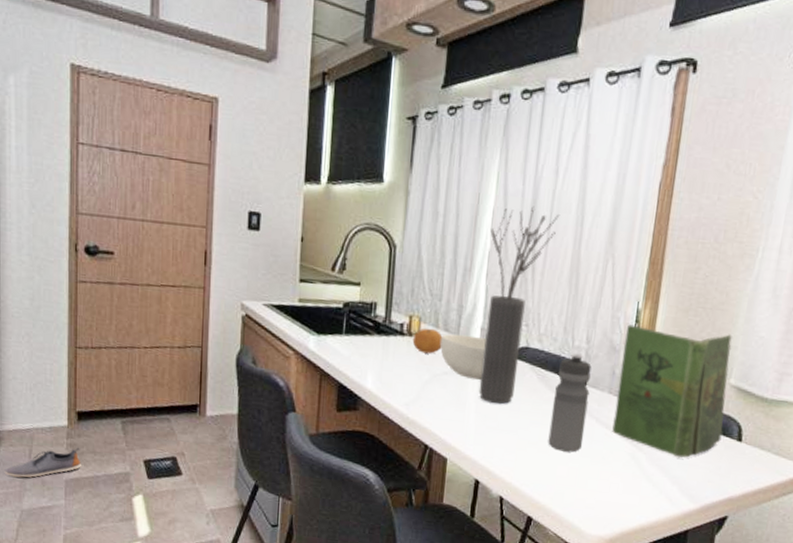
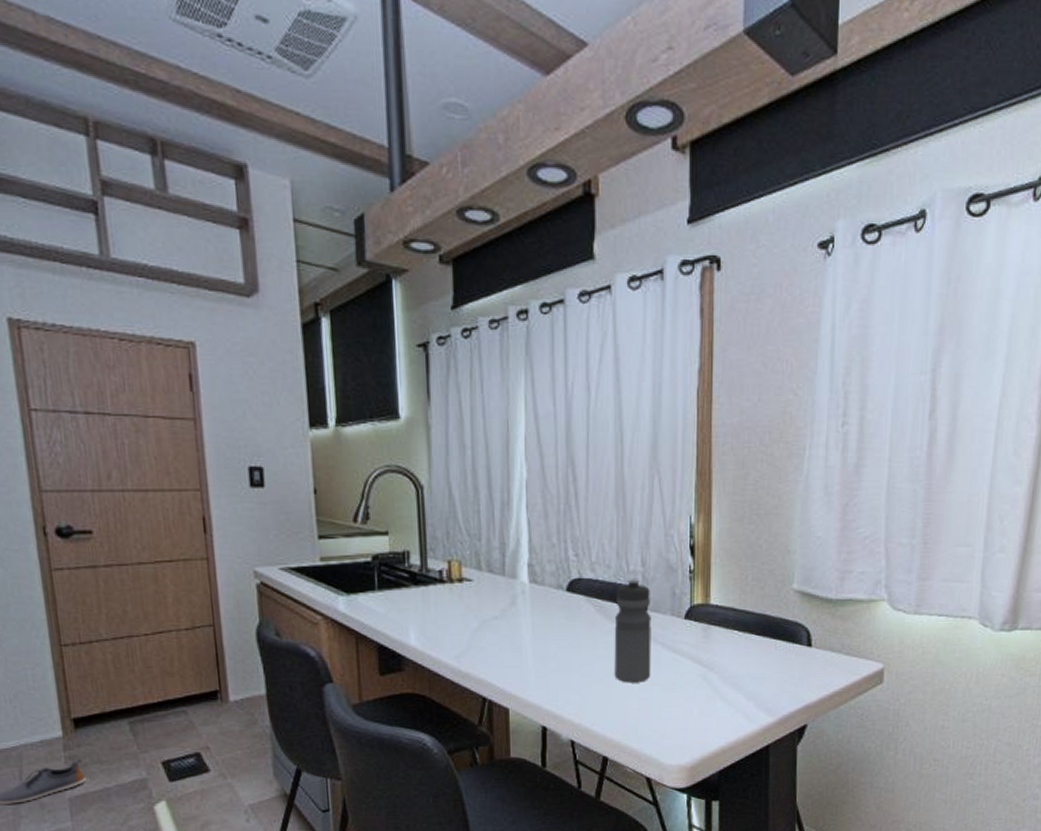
fruit: present [412,328,443,354] -> none [454,571,488,599]
bowl: present [440,334,487,380] -> none [486,573,536,620]
vase: present [478,206,561,405] -> none [525,427,598,643]
book: present [612,324,732,458] -> none [680,538,792,673]

